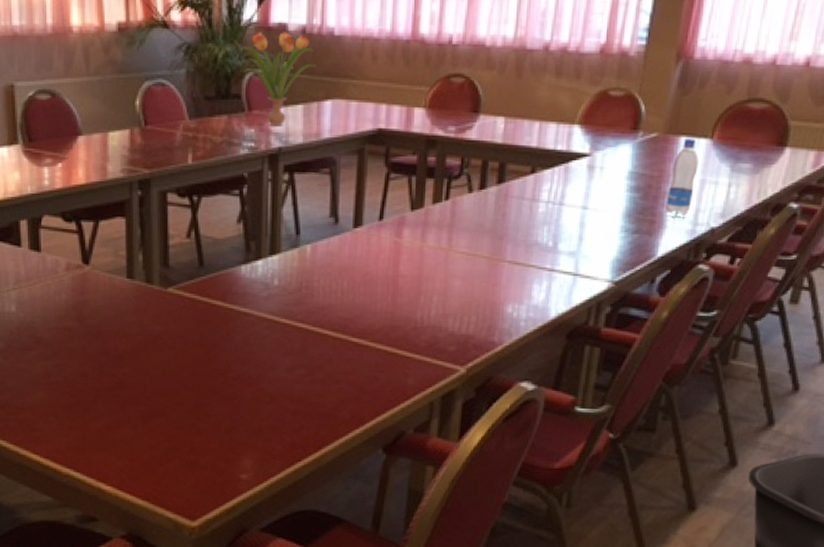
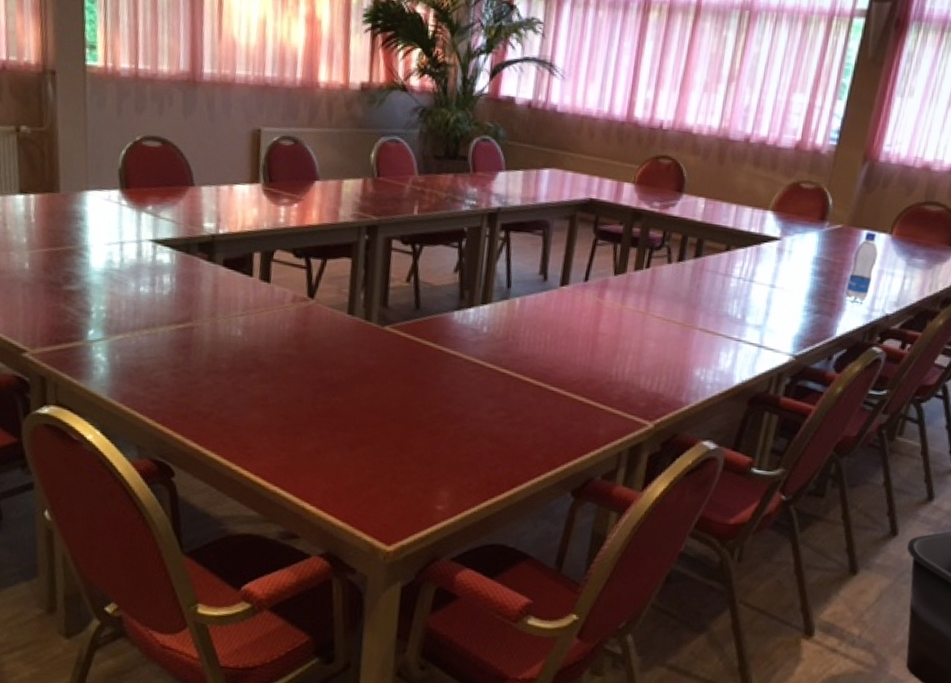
flower arrangement: present [239,31,316,126] -> none [469,102,538,188]

